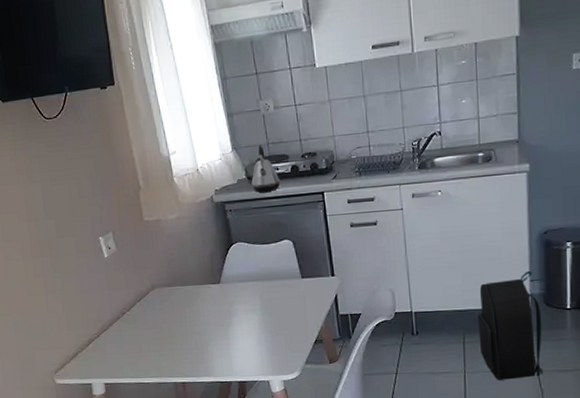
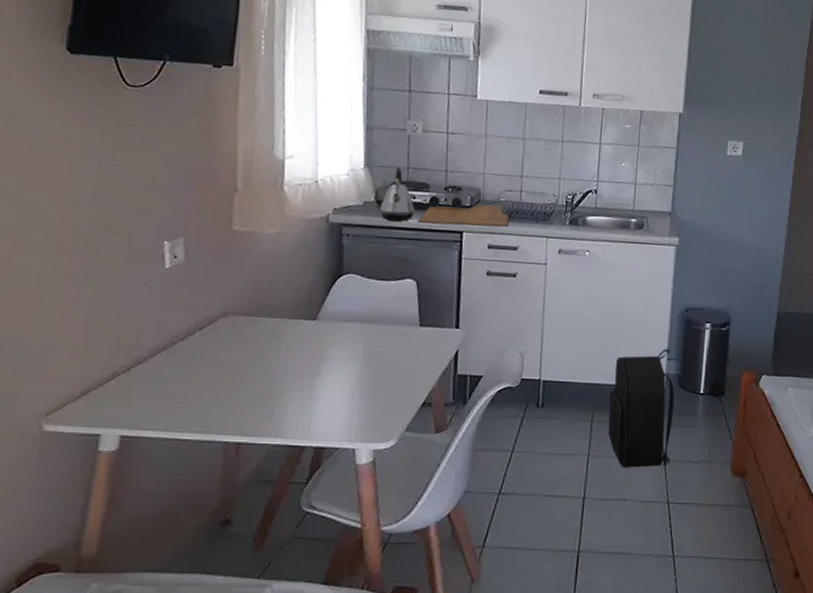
chopping board: none [283,163,364,190] -> present [417,203,512,227]

